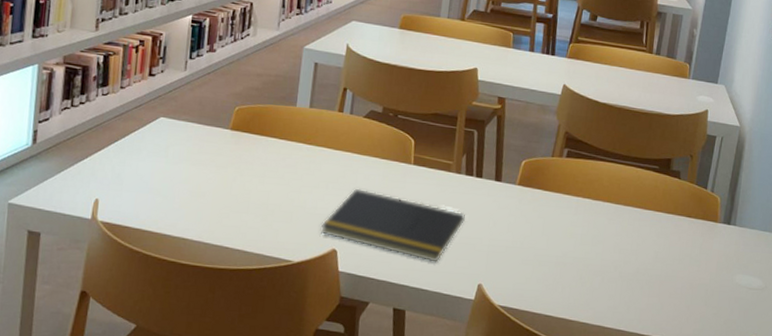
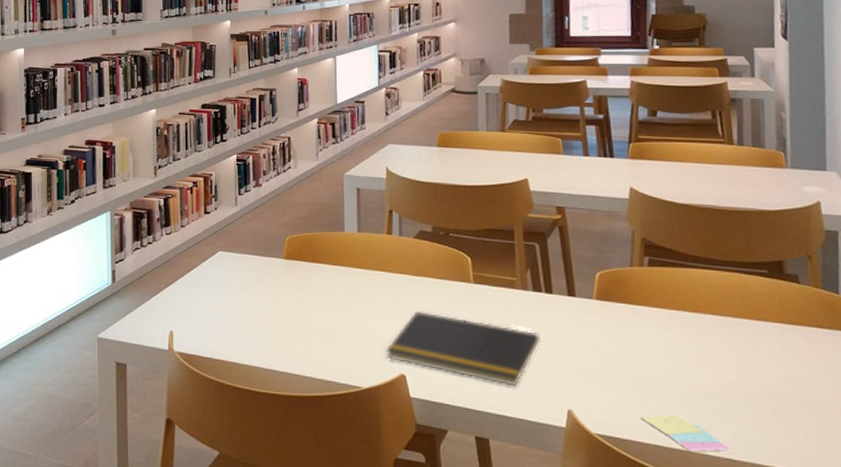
sticky notes: none [538,288,604,320] -> present [641,414,731,451]

